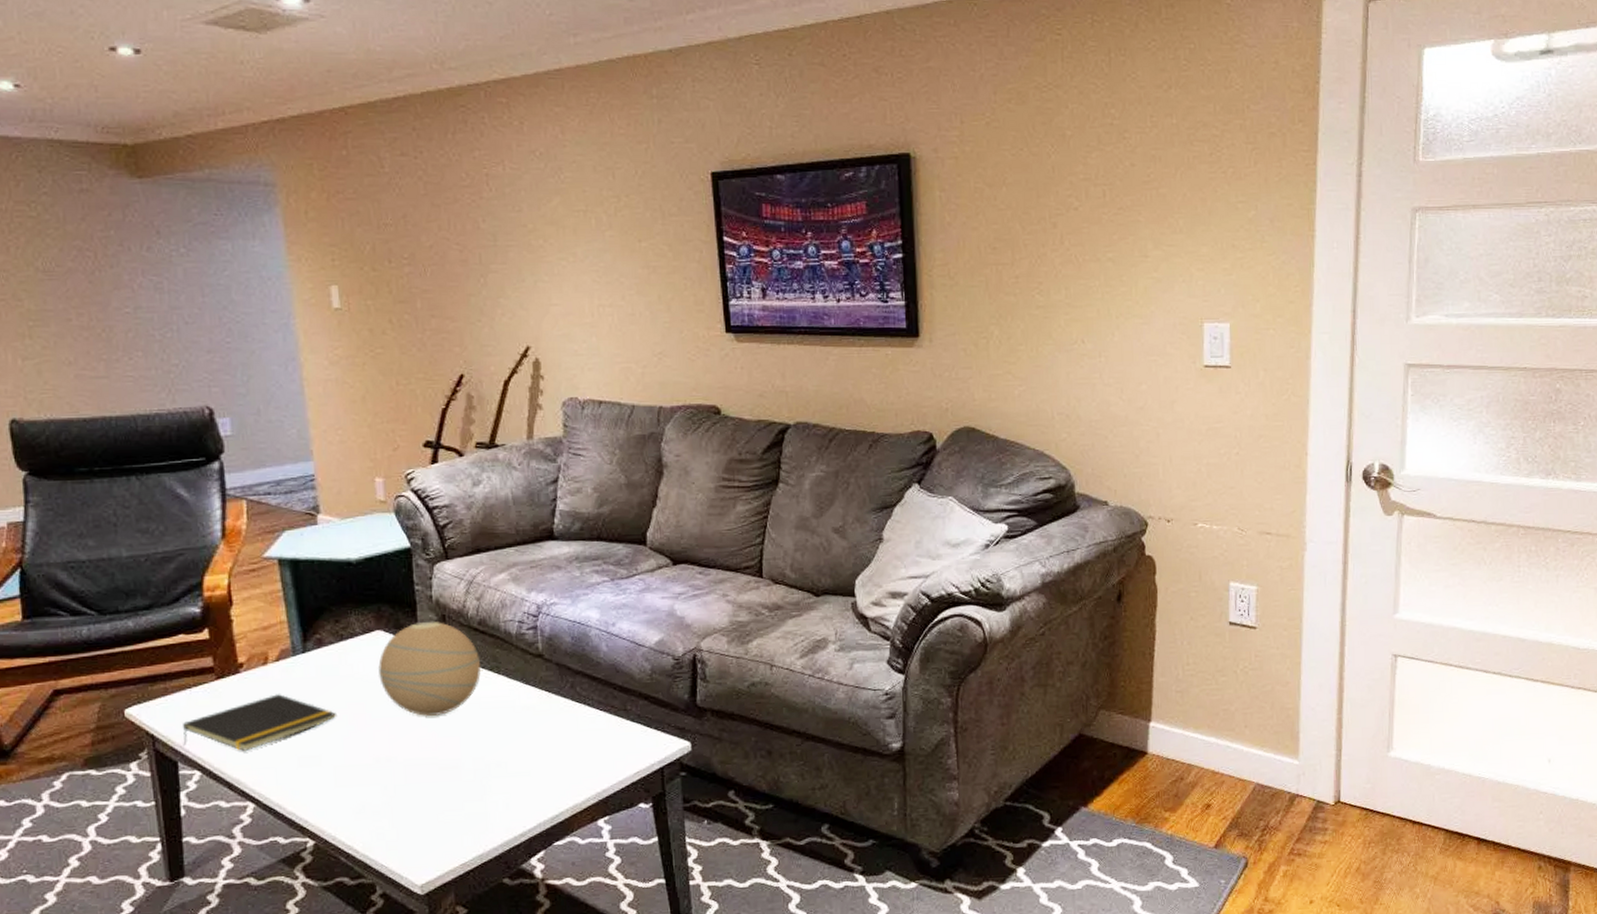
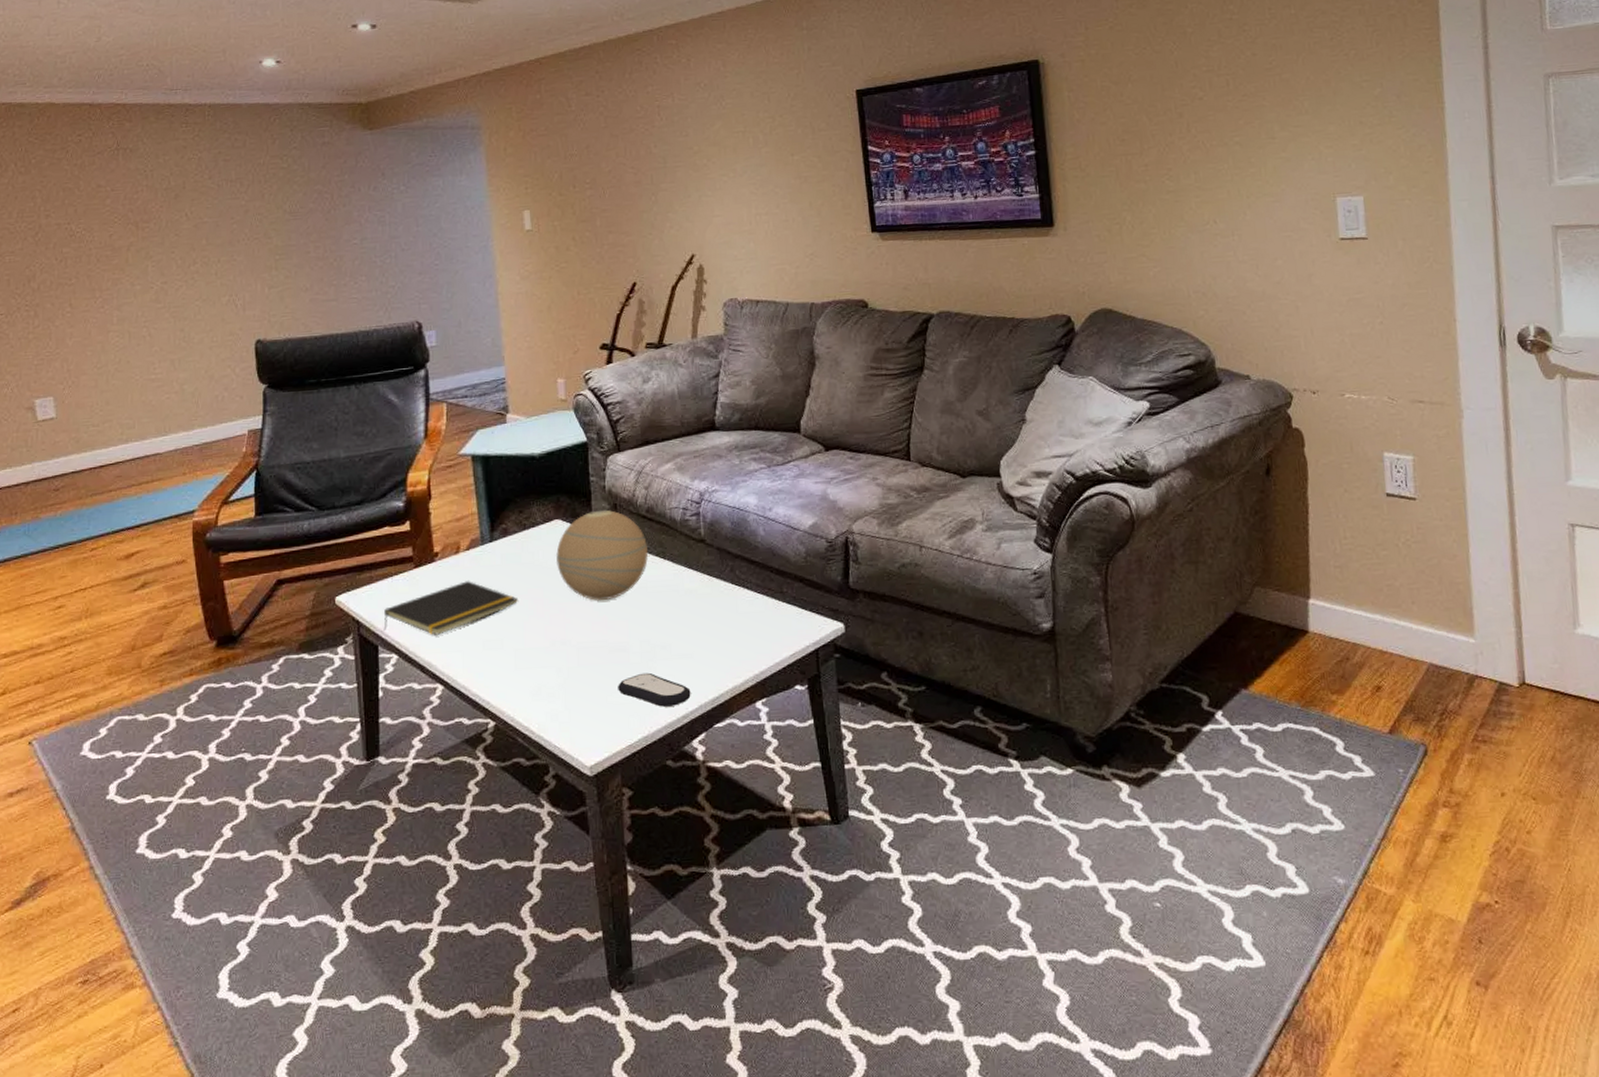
remote control: none [449,790,529,825] -> present [618,672,691,707]

